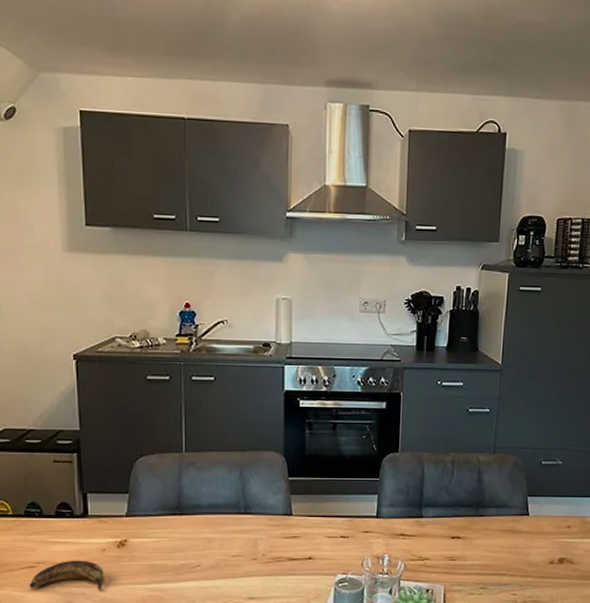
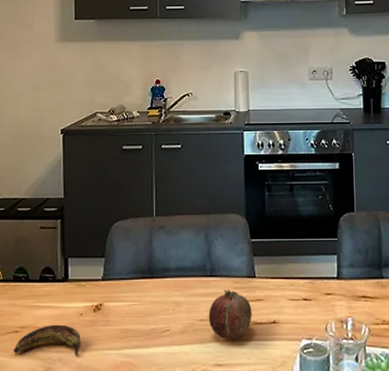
fruit: none [241,526,288,574] -> present [208,289,252,339]

